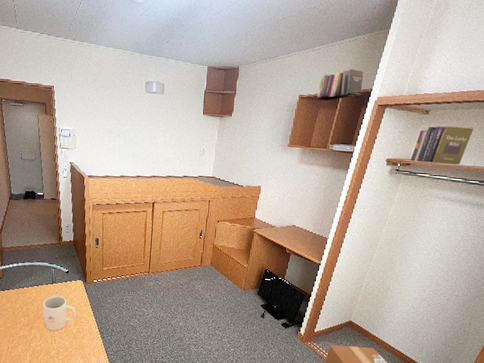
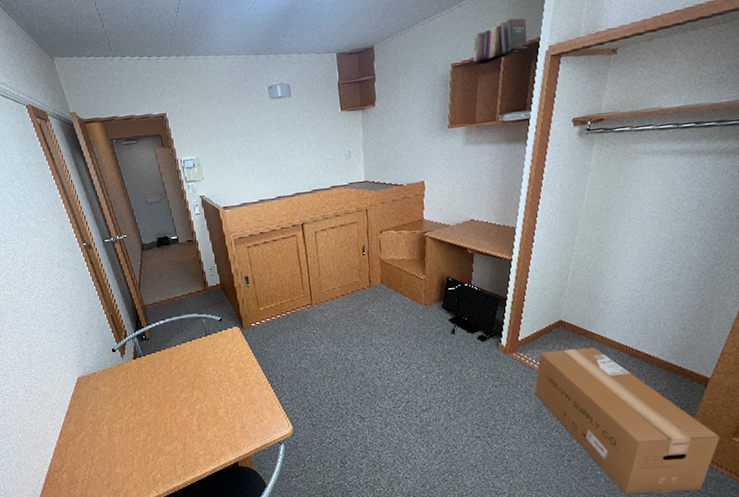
mug: present [42,295,77,331] -> none [200,347,240,388]
books: present [410,126,474,165] -> none [602,58,678,116]

